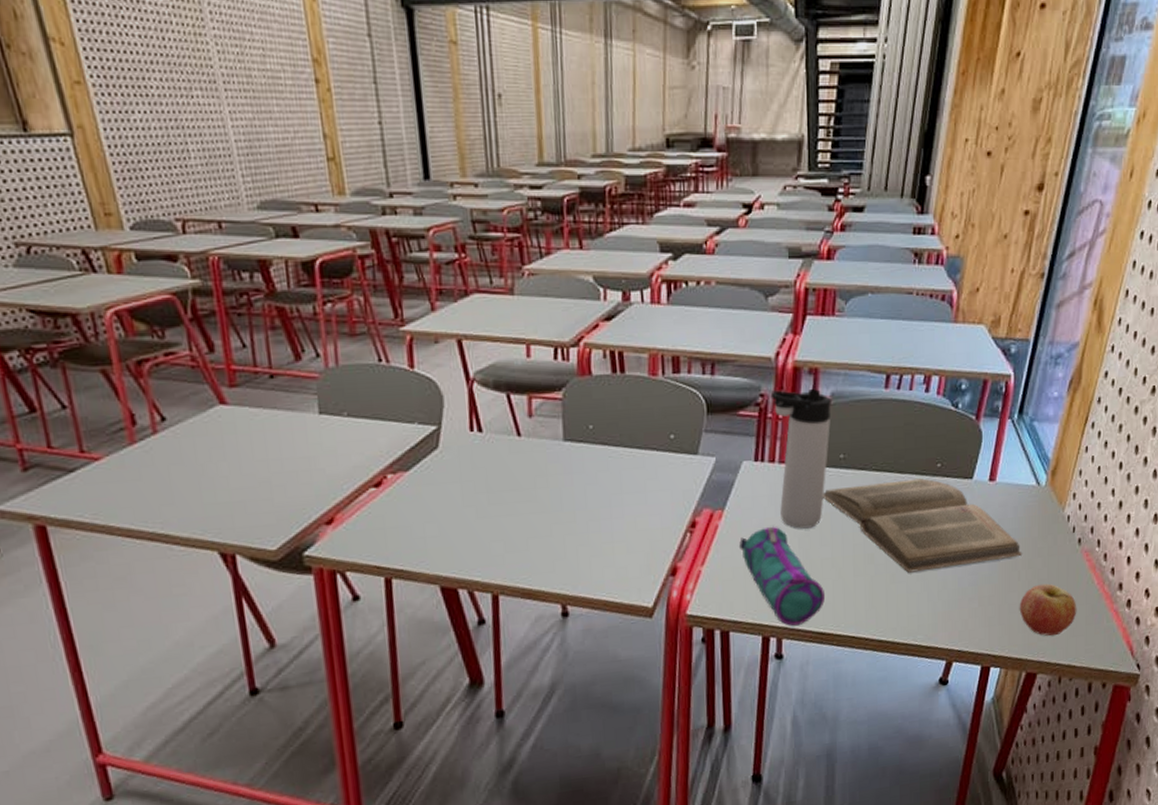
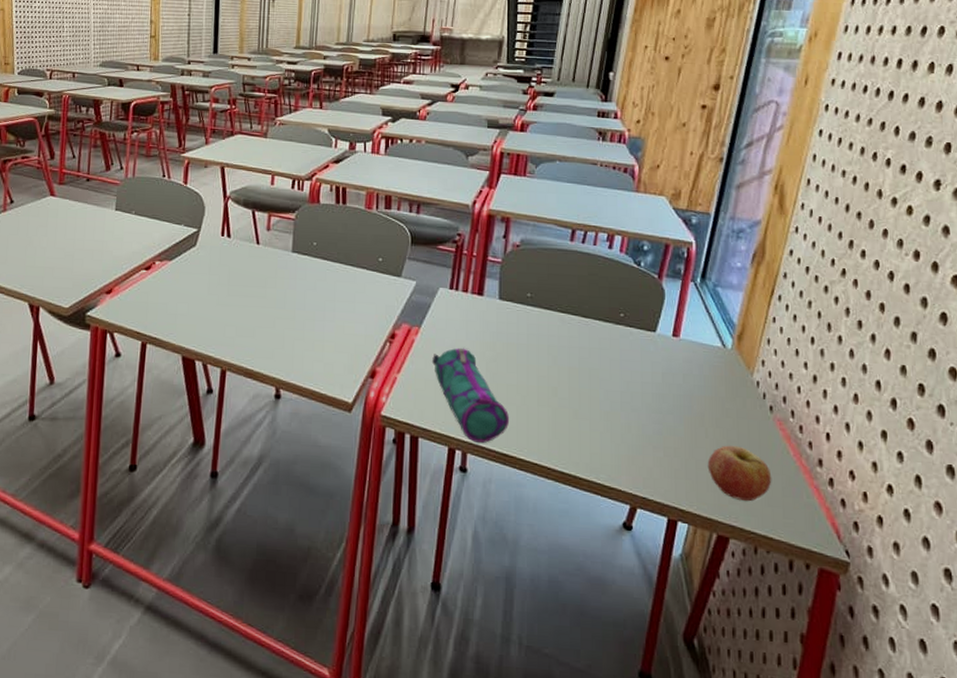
thermos bottle: present [770,389,831,529] -> none [467,232,521,355]
book: present [823,478,1023,573] -> none [510,322,710,414]

